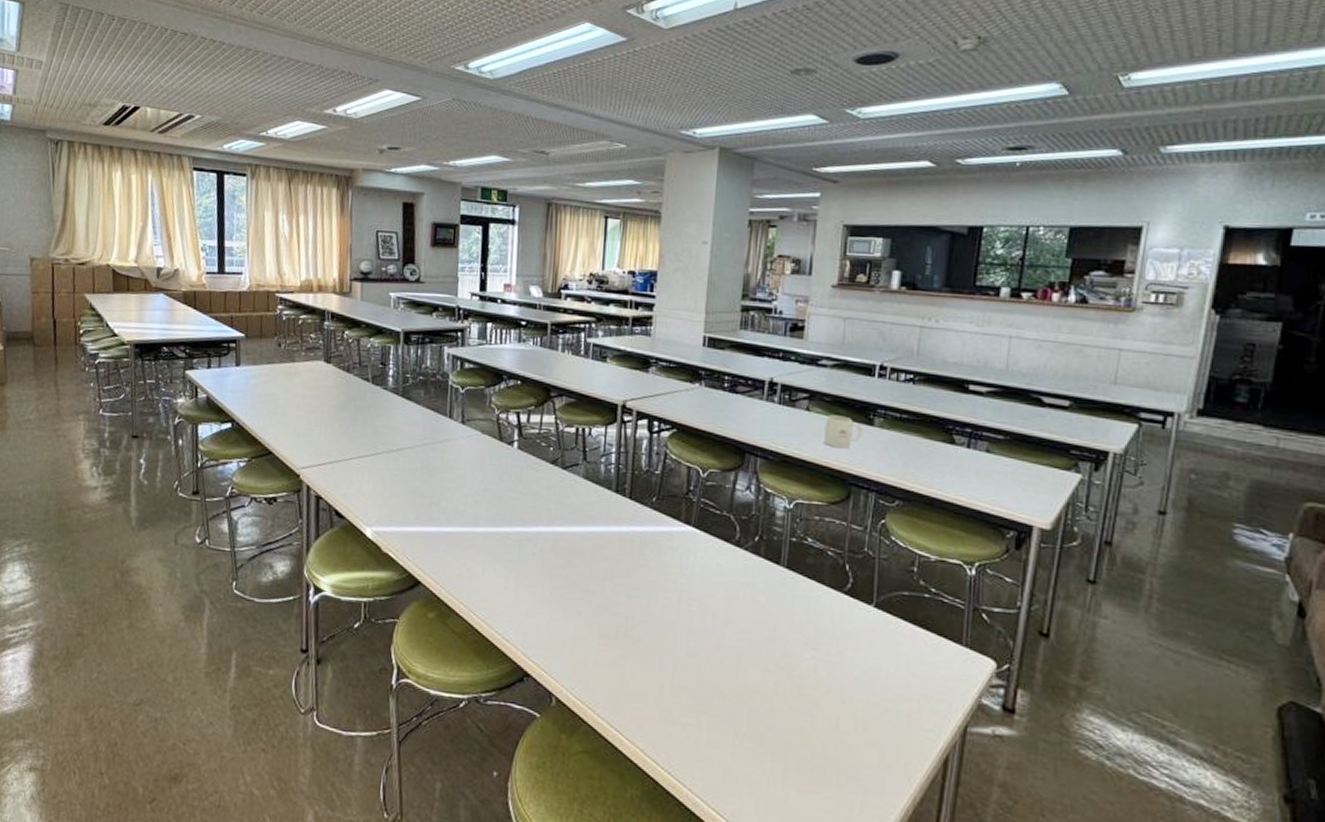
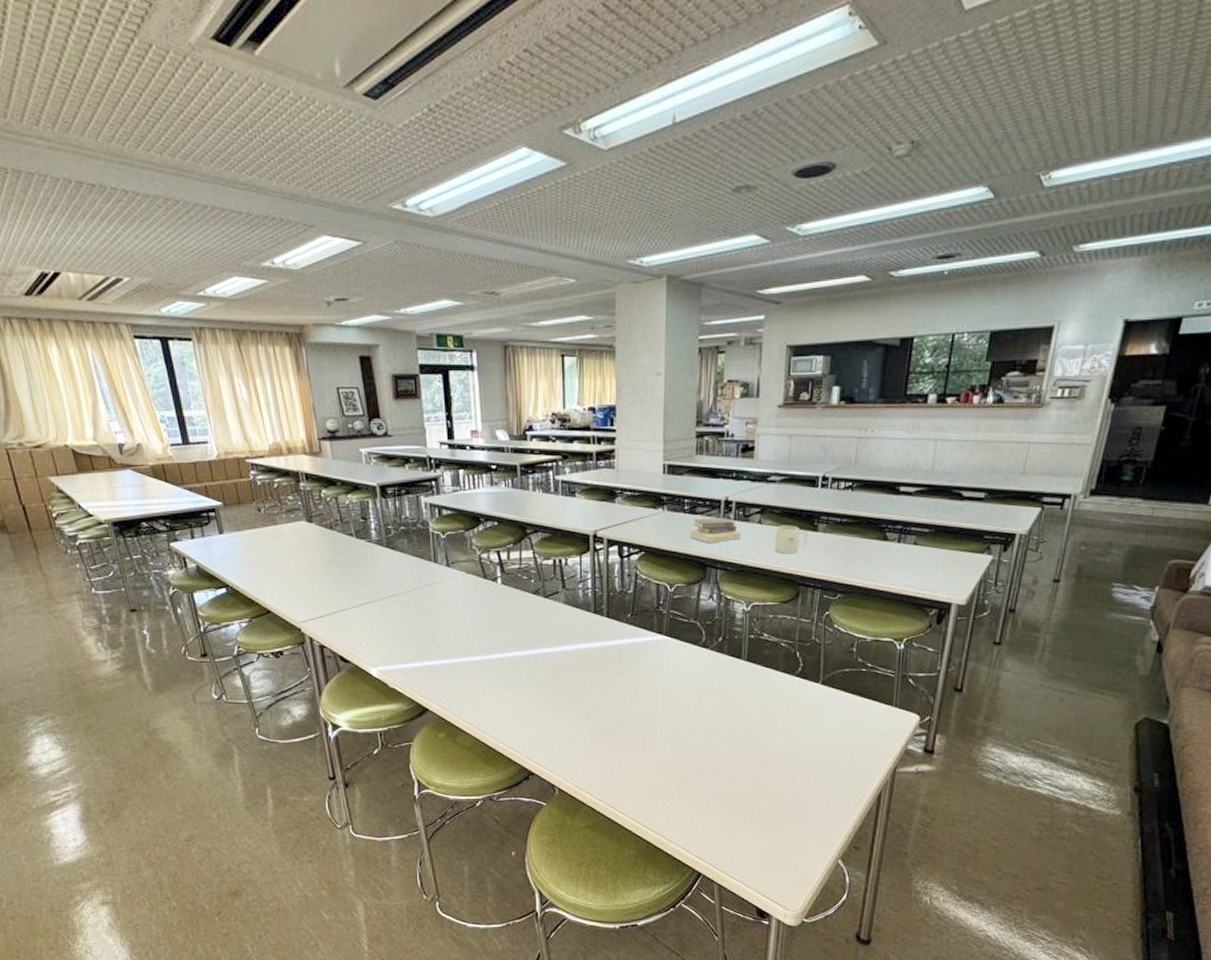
books: none [728,398,787,428] -> present [690,517,742,544]

